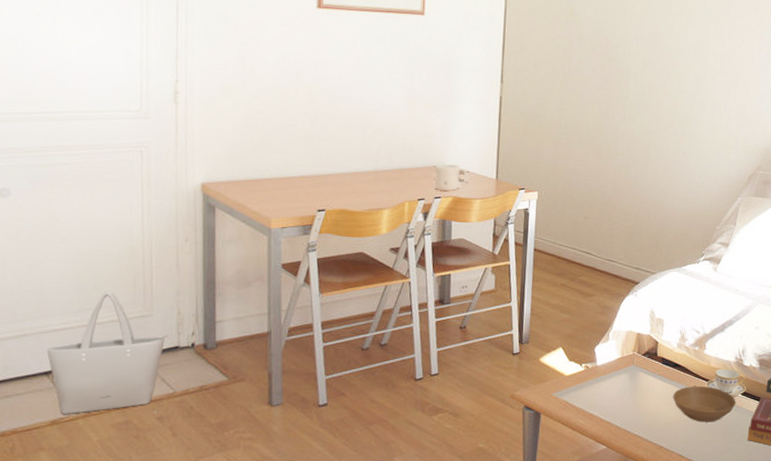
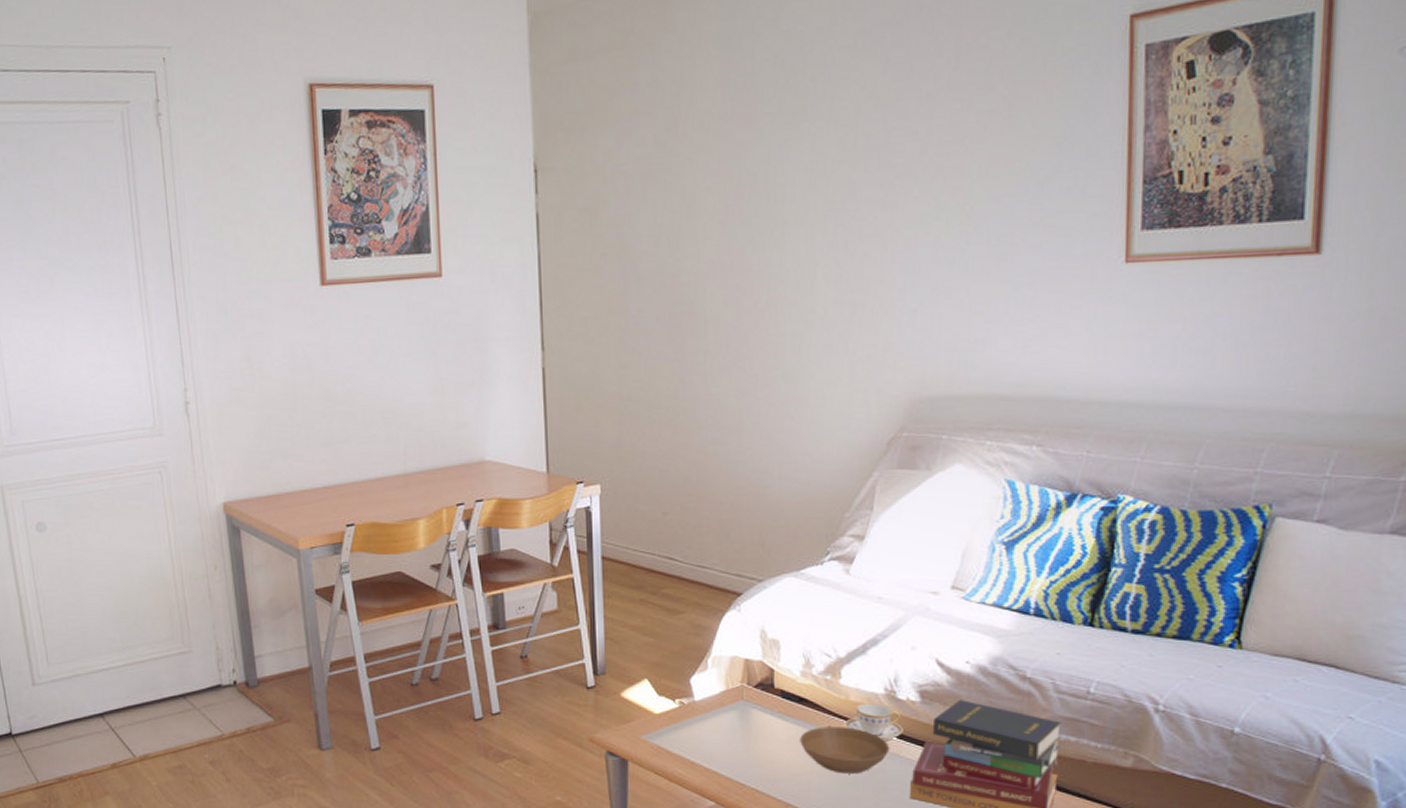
shopping bag: present [47,291,169,414] -> none [99,626,210,757]
mug: present [434,164,468,192] -> none [472,458,513,493]

